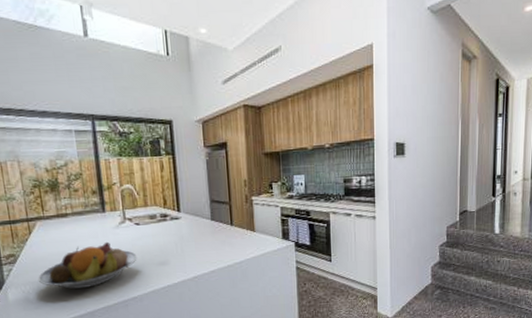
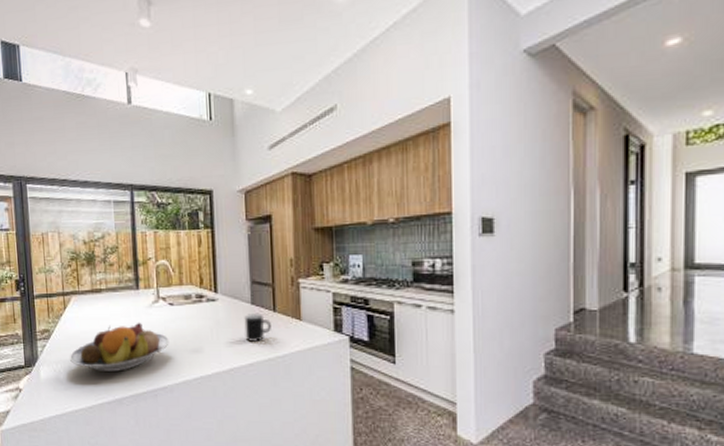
mug: none [205,228,229,253] -> present [244,314,271,343]

